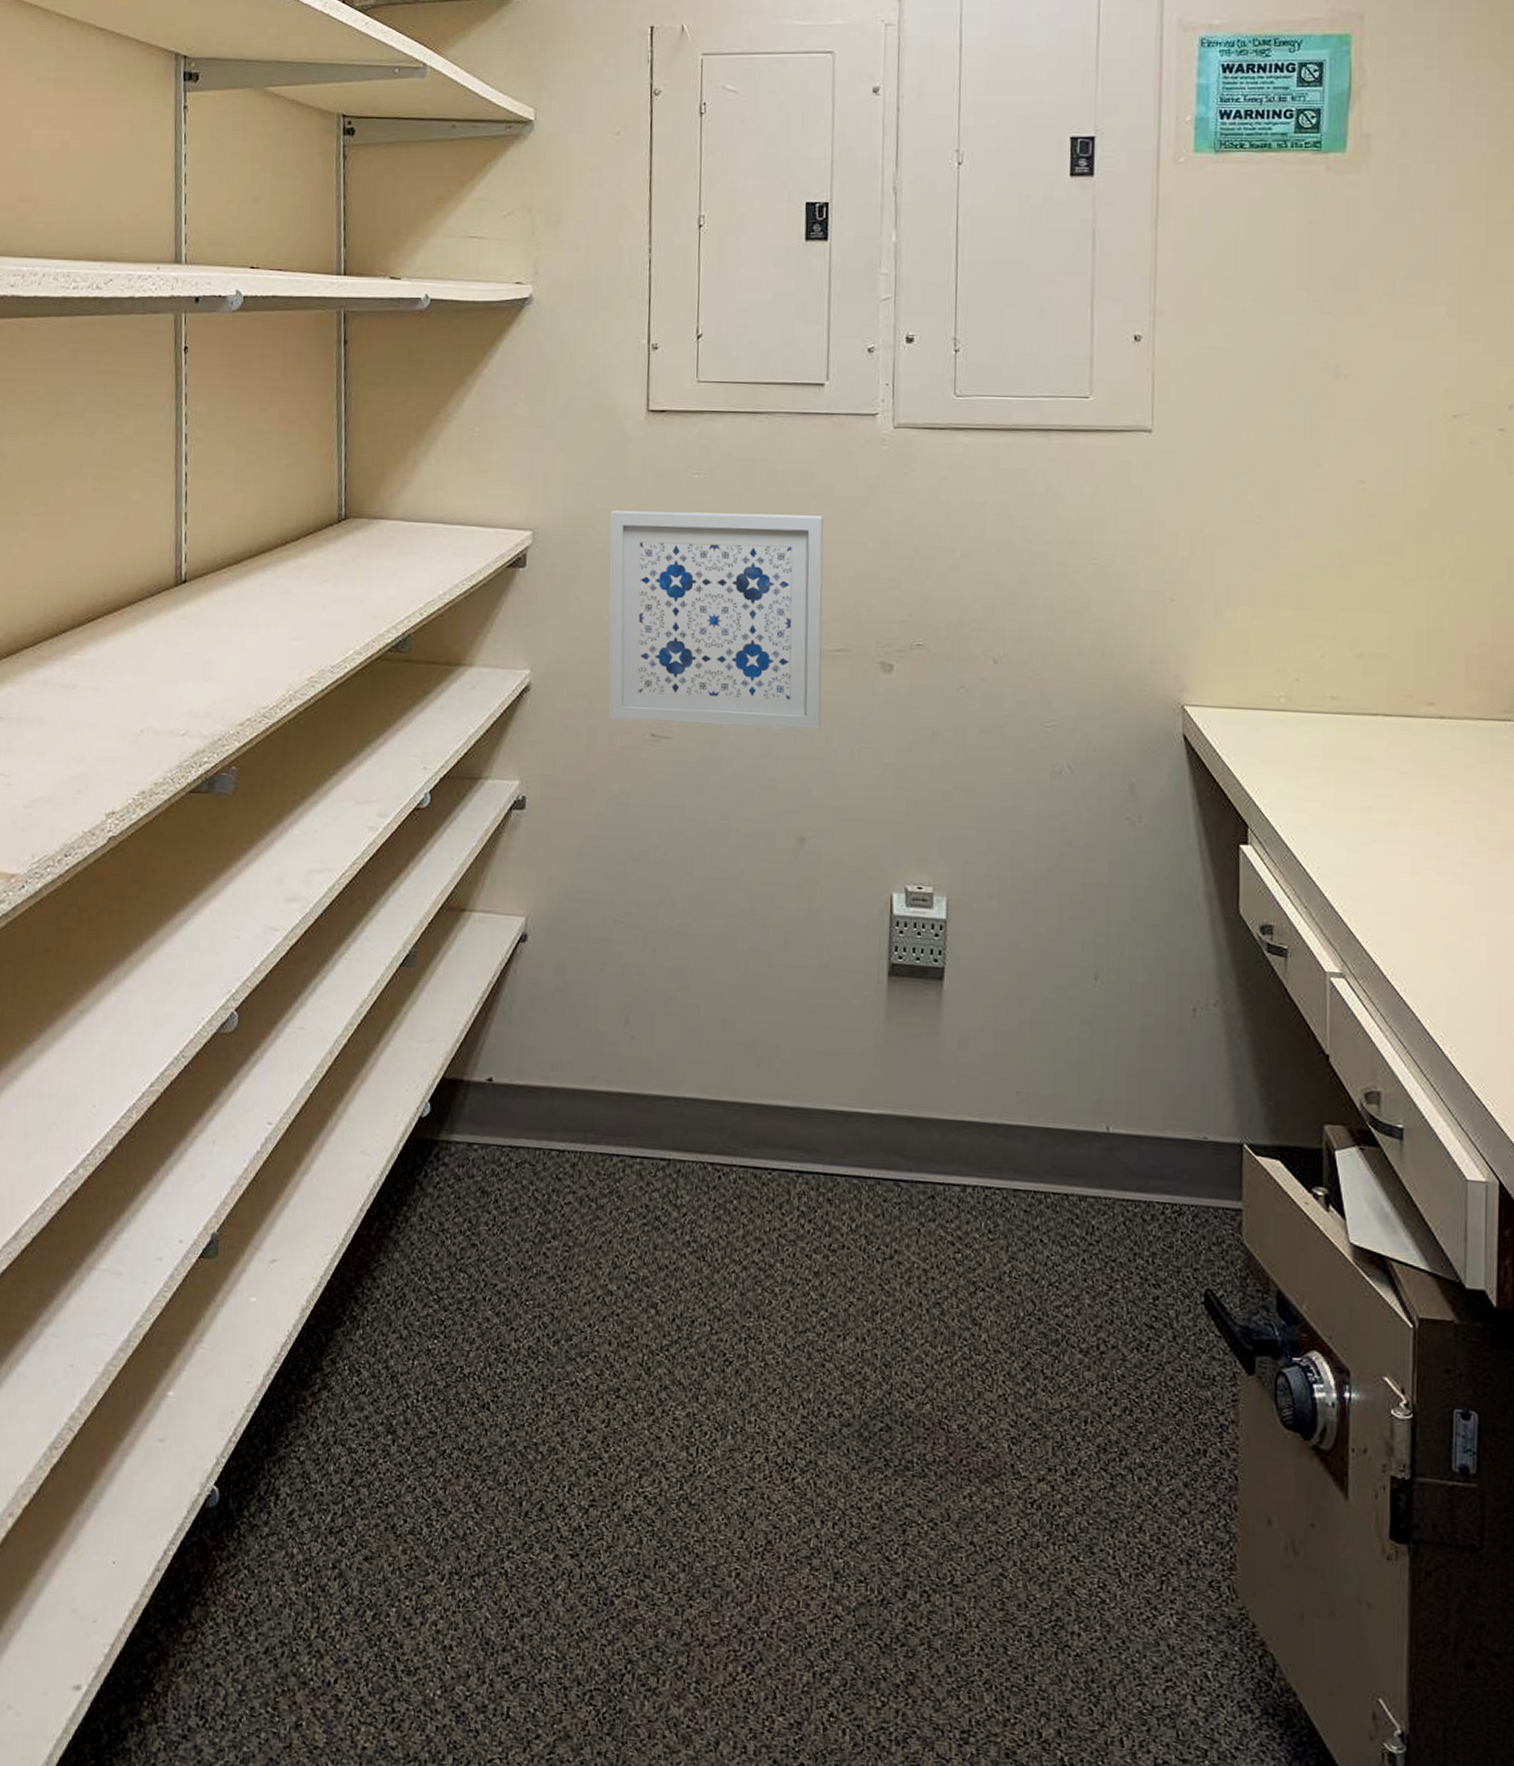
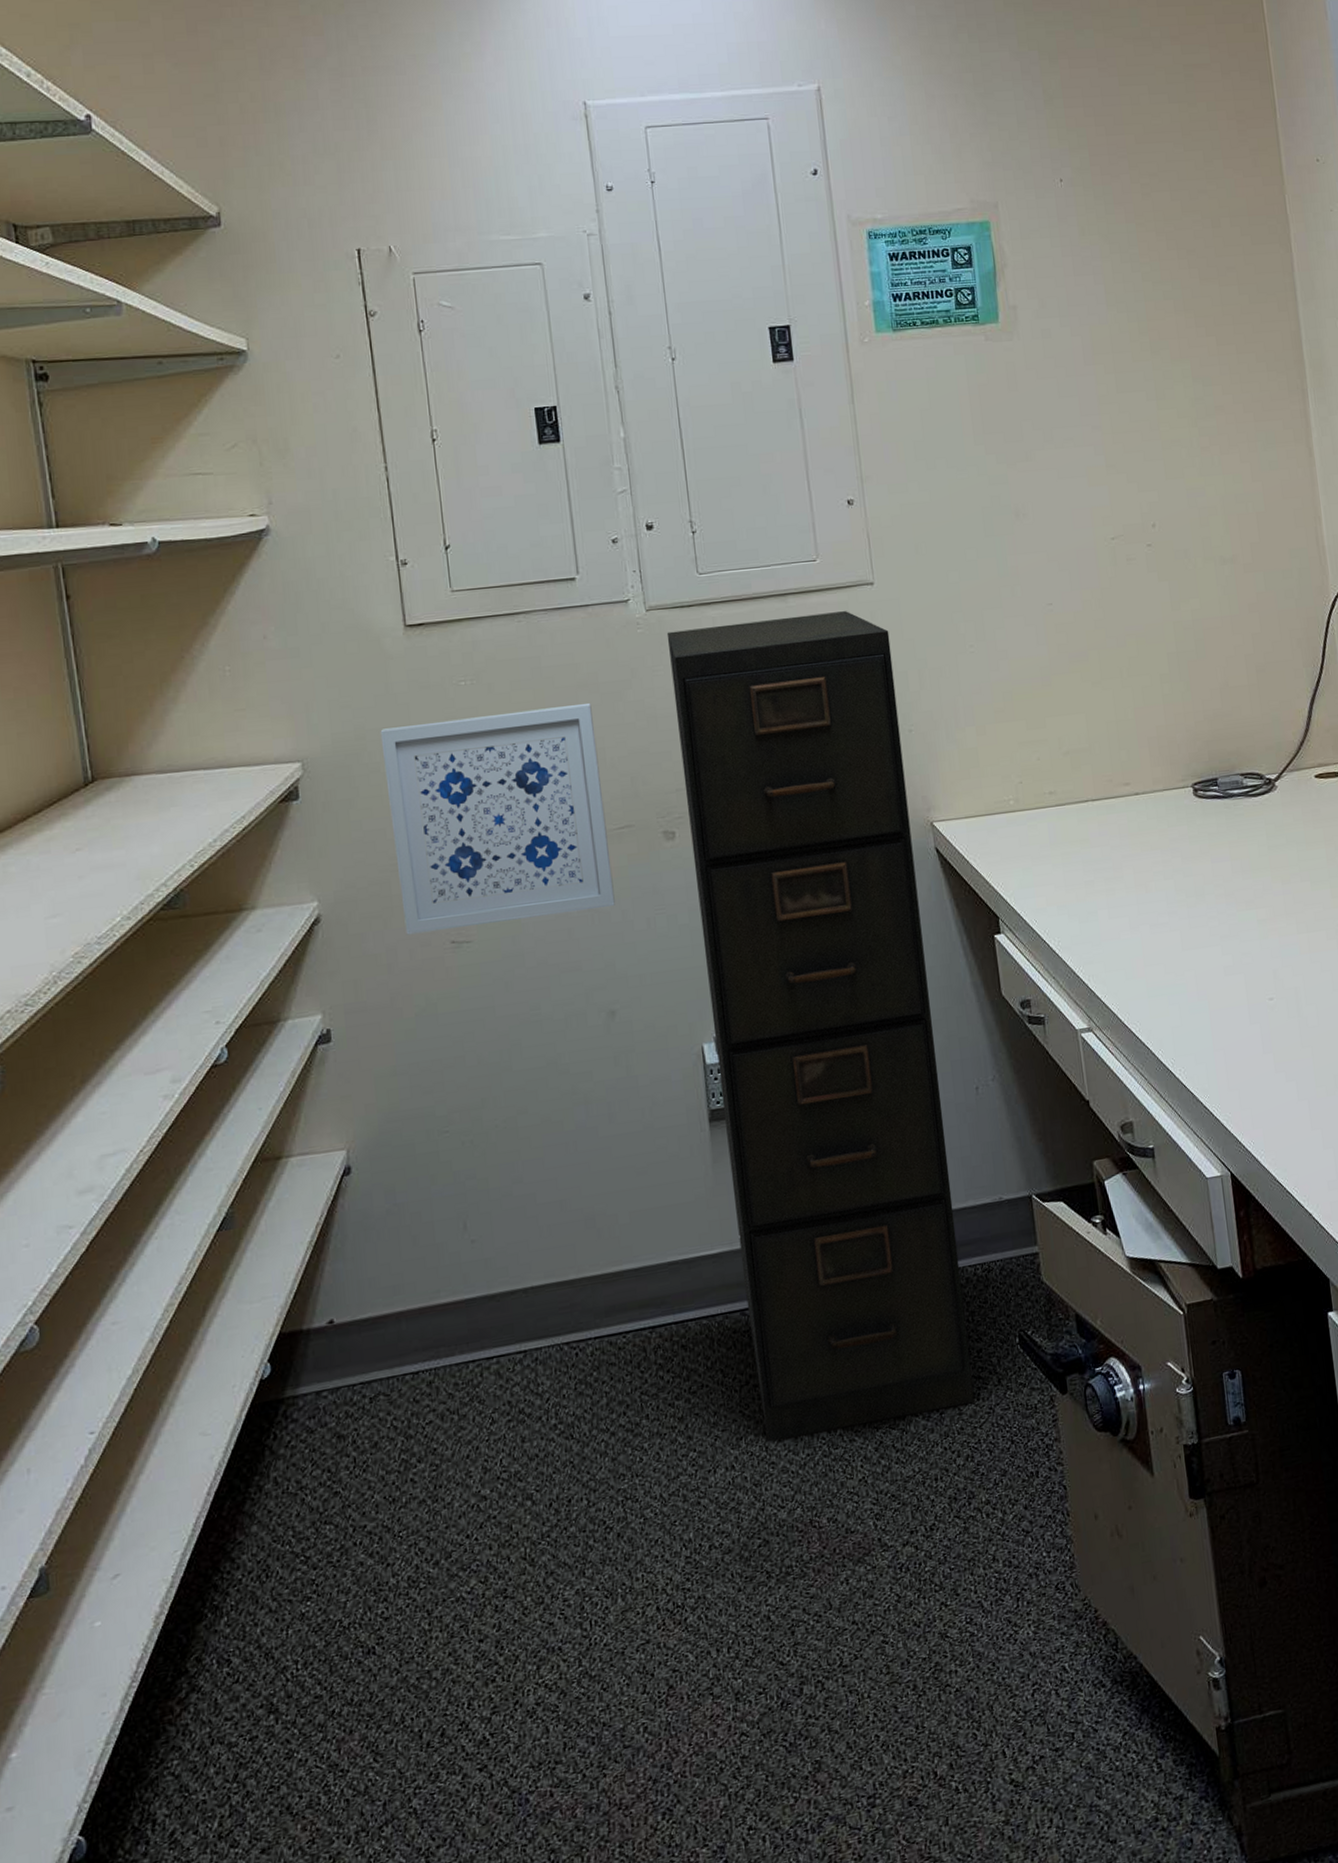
filing cabinet: none [902,453,1162,1353] -> present [666,611,974,1441]

